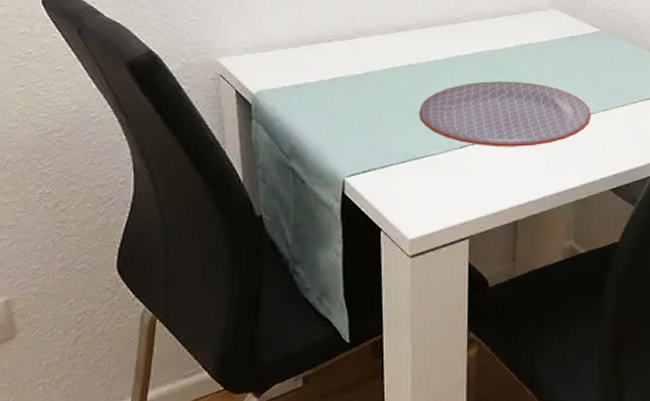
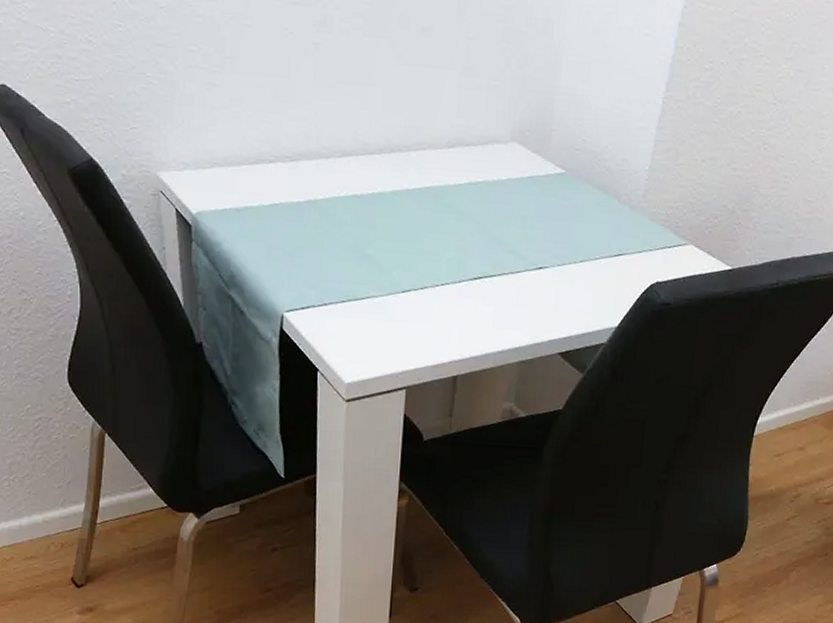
plate: present [418,81,592,147] -> none [360,220,546,298]

